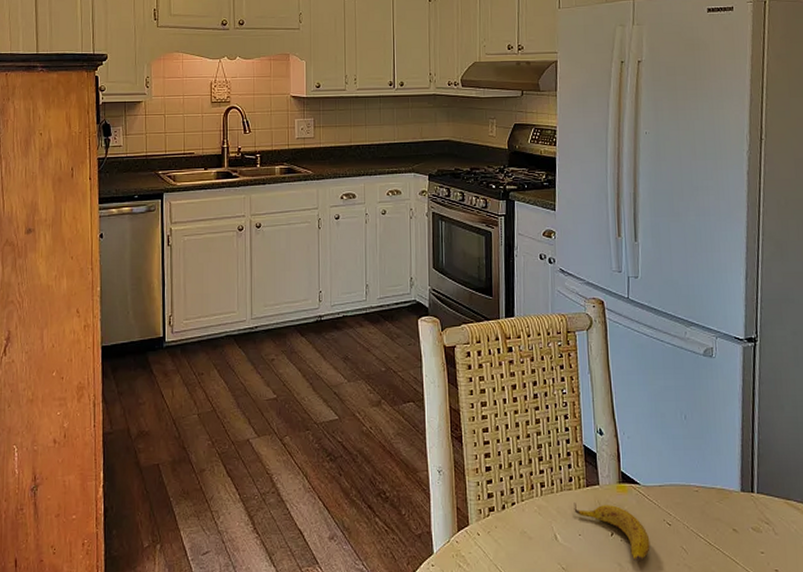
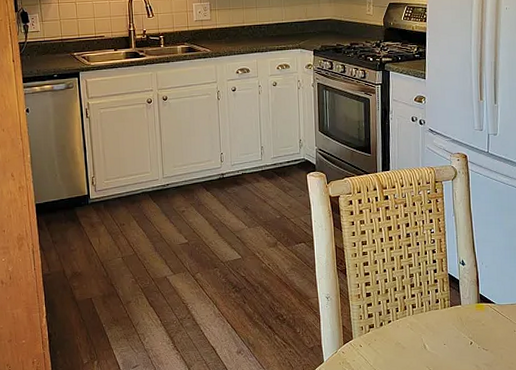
banana: present [574,503,650,562] -> none [440,319,503,364]

